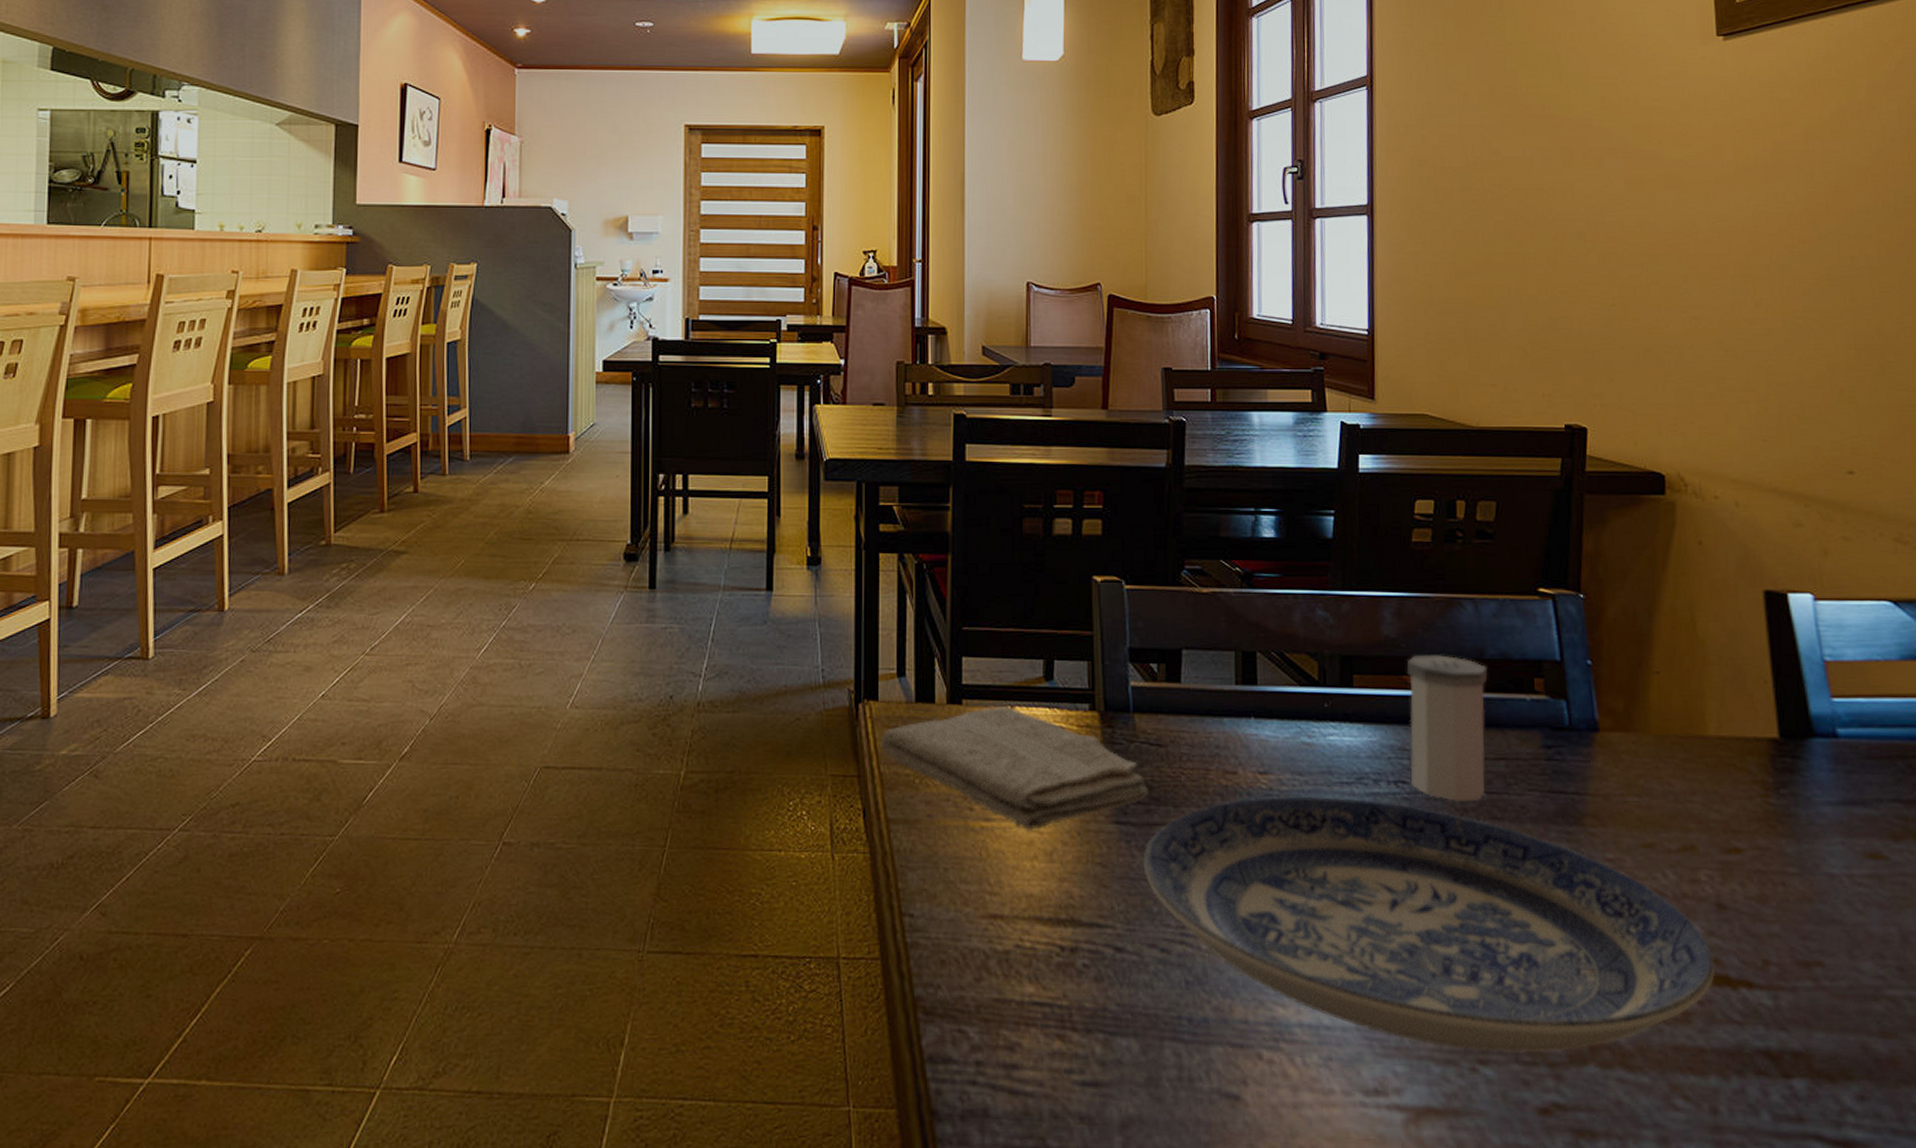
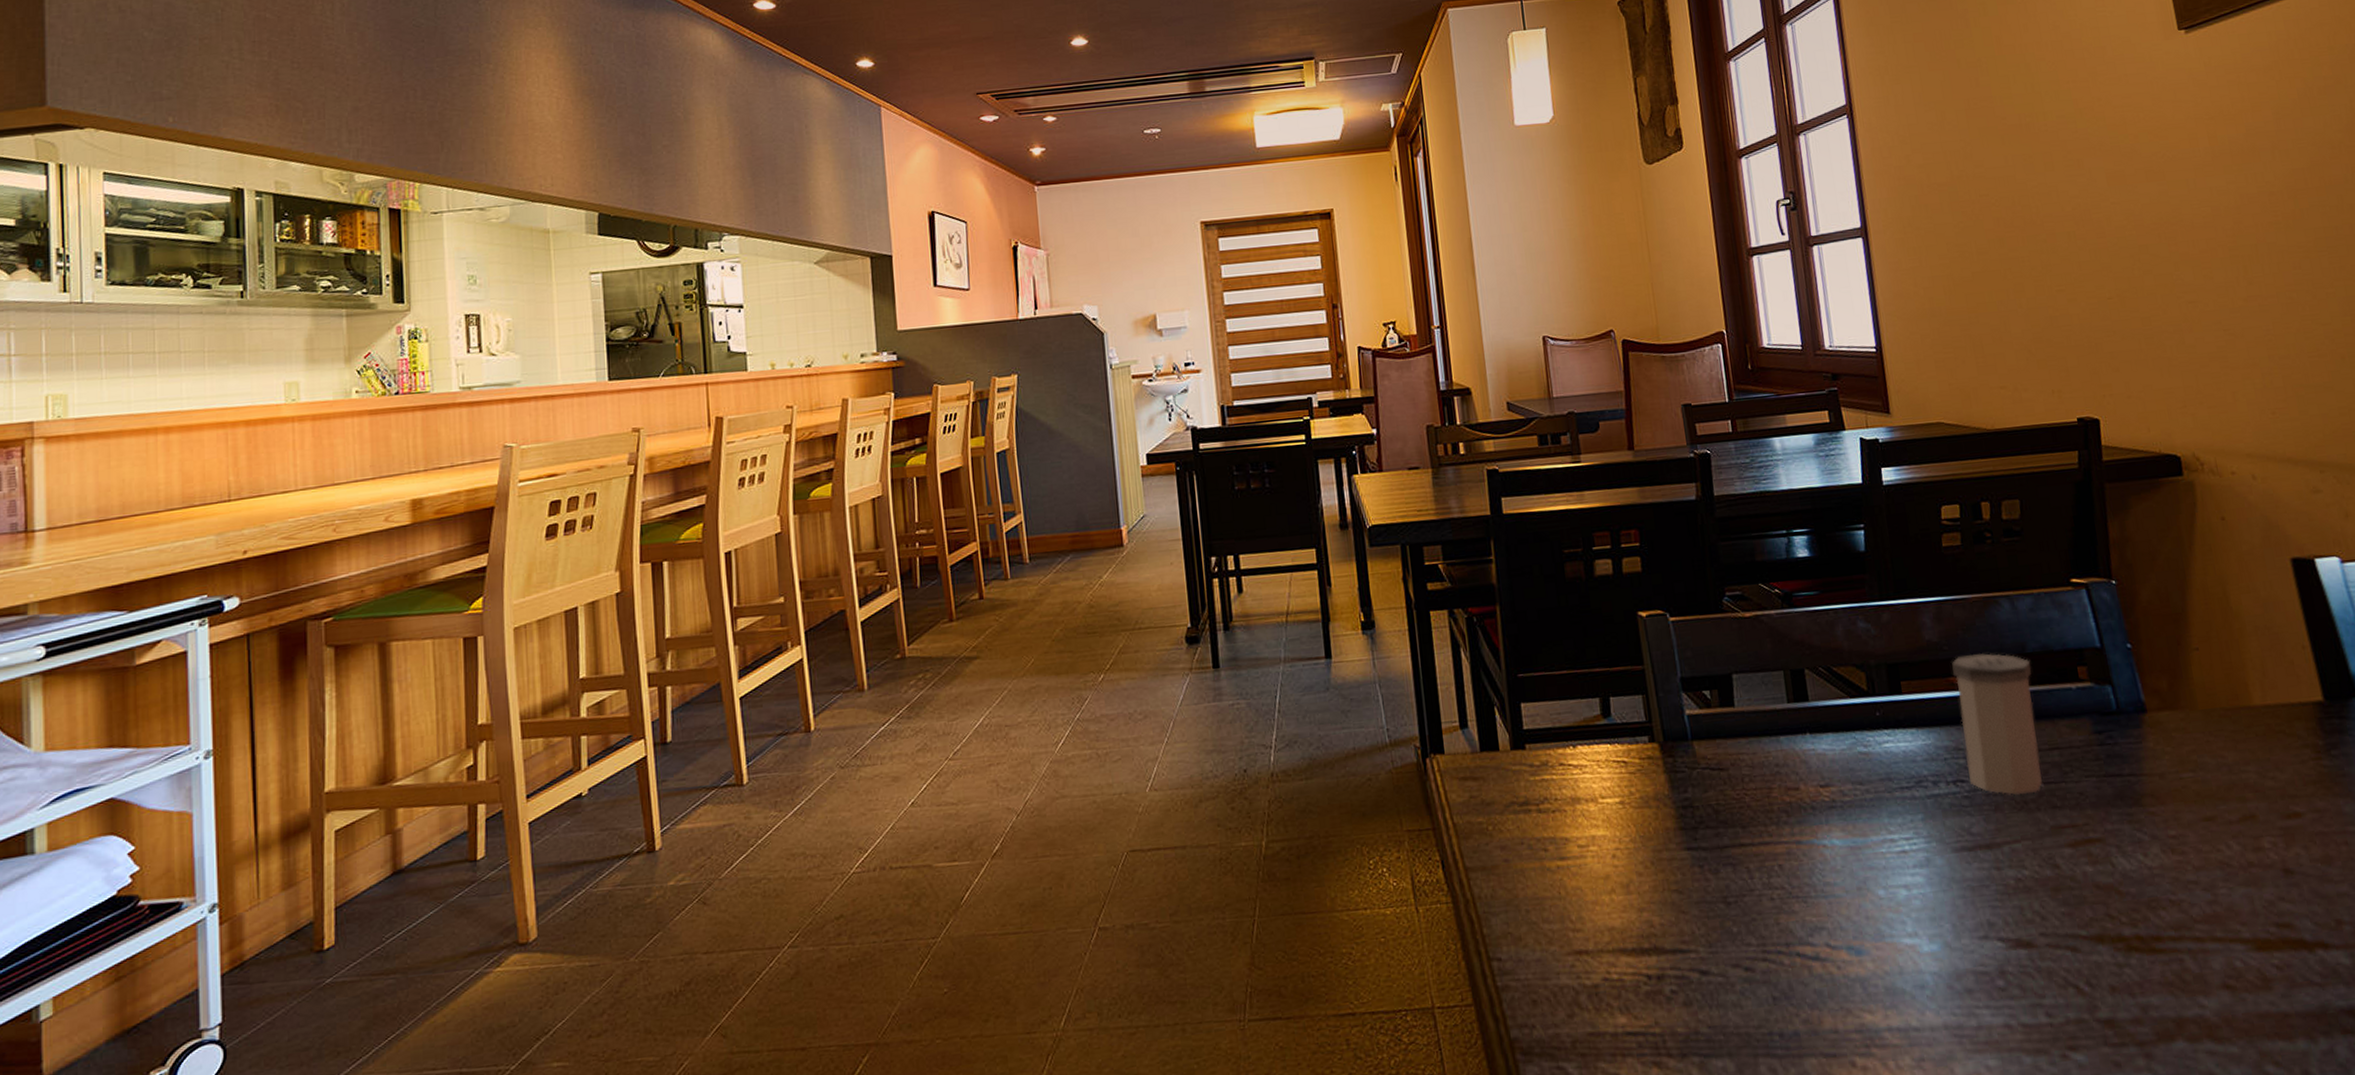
washcloth: present [880,705,1150,832] -> none [1451,745,1717,866]
plate: present [1143,796,1715,1053] -> none [1718,801,2290,1038]

